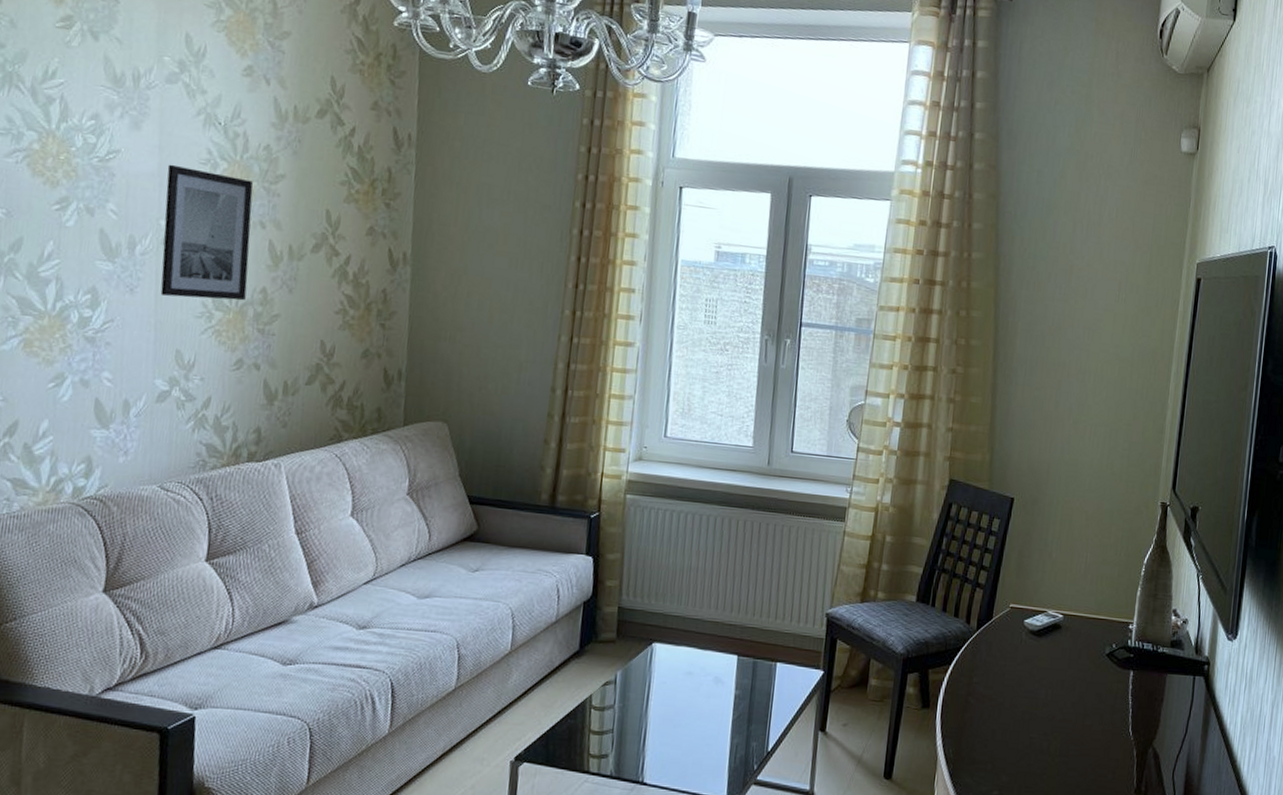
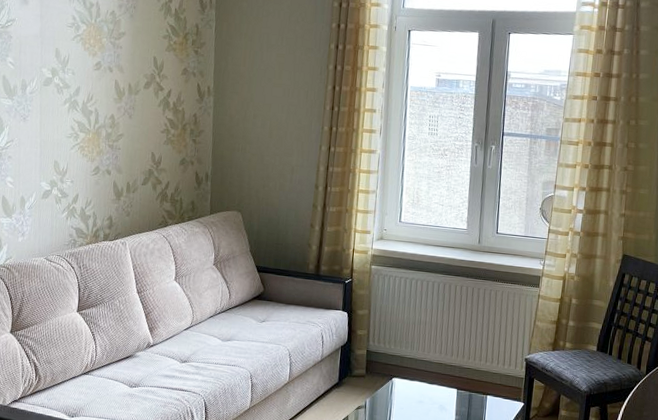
wall art: present [160,164,254,301] -> none [43,28,104,125]

